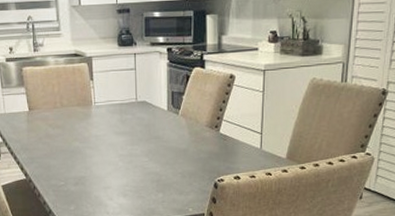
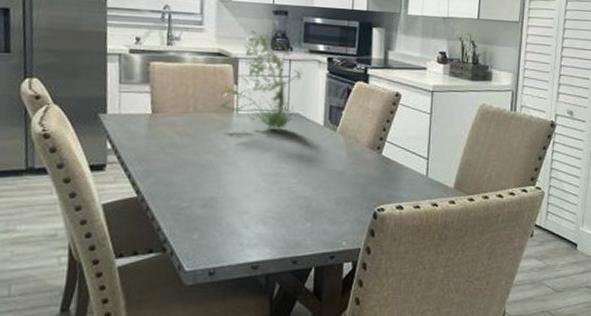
plant: none [79,30,147,117] -> present [219,30,303,129]

